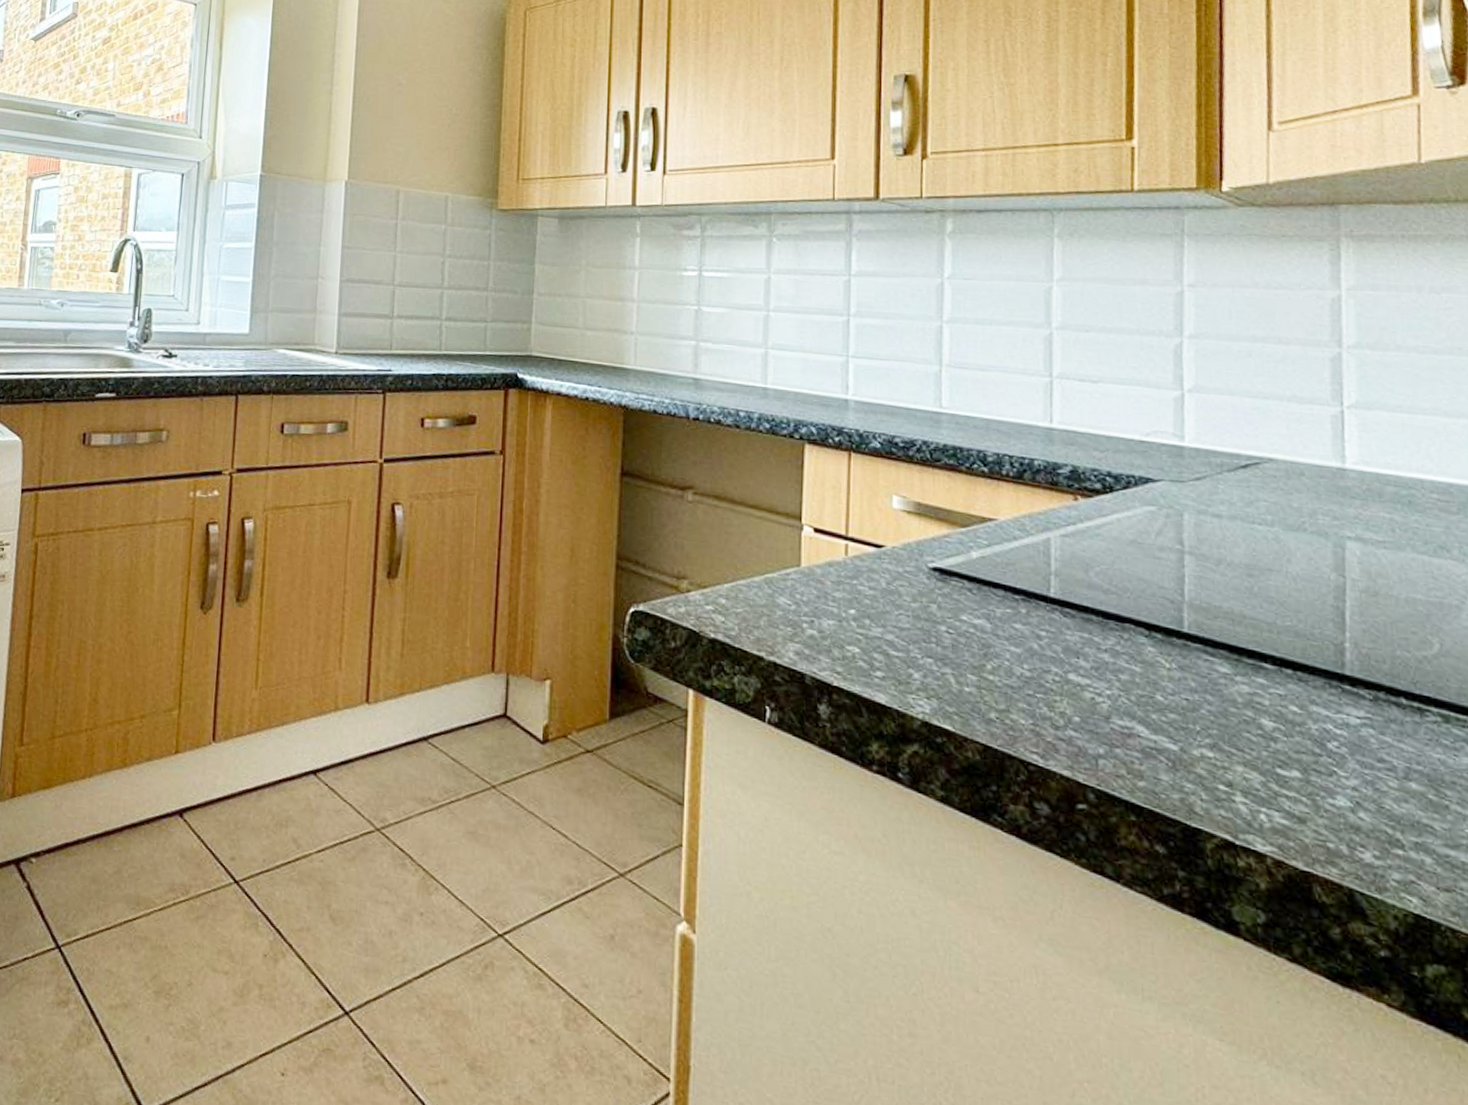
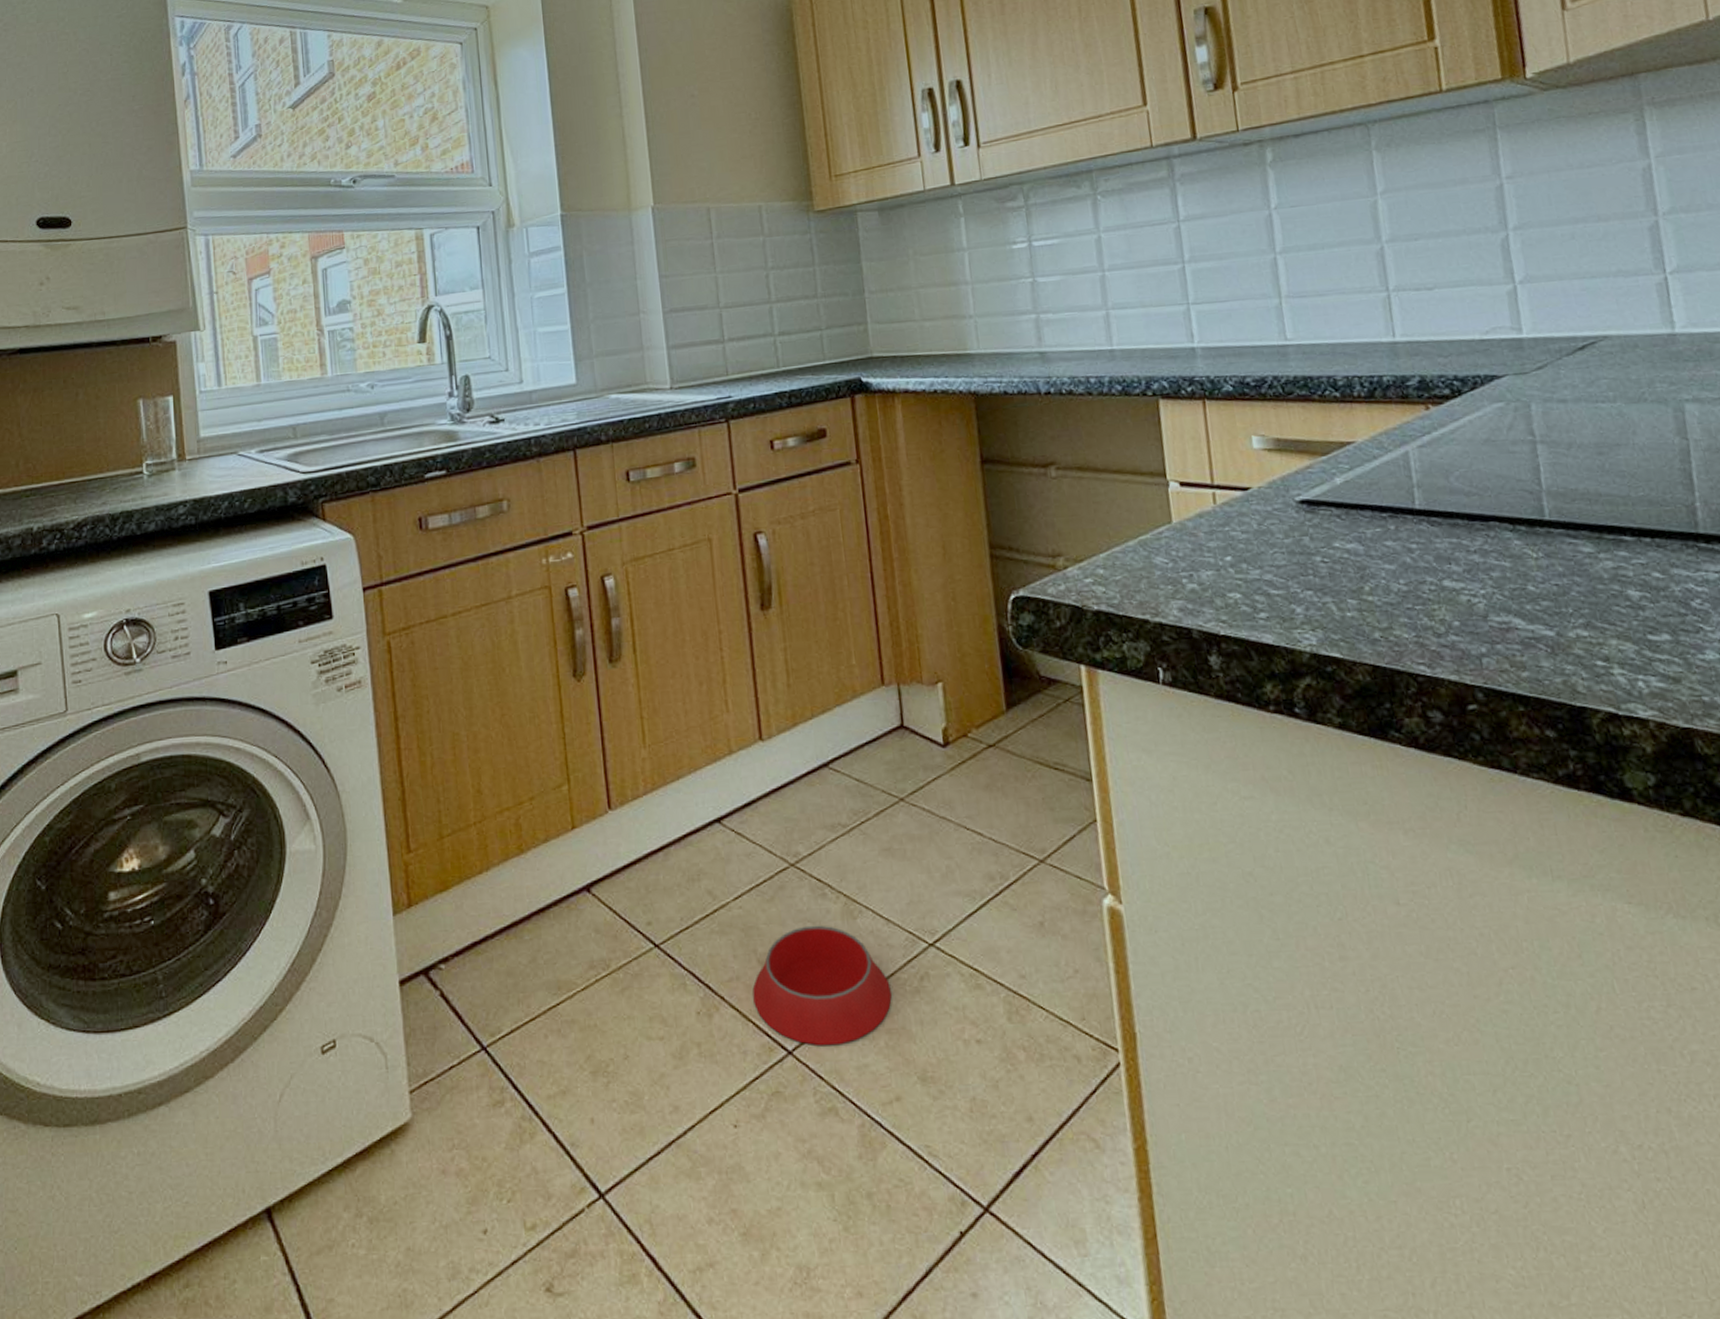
pet bowl: none [320,891,454,1016] -> present [752,925,892,1045]

